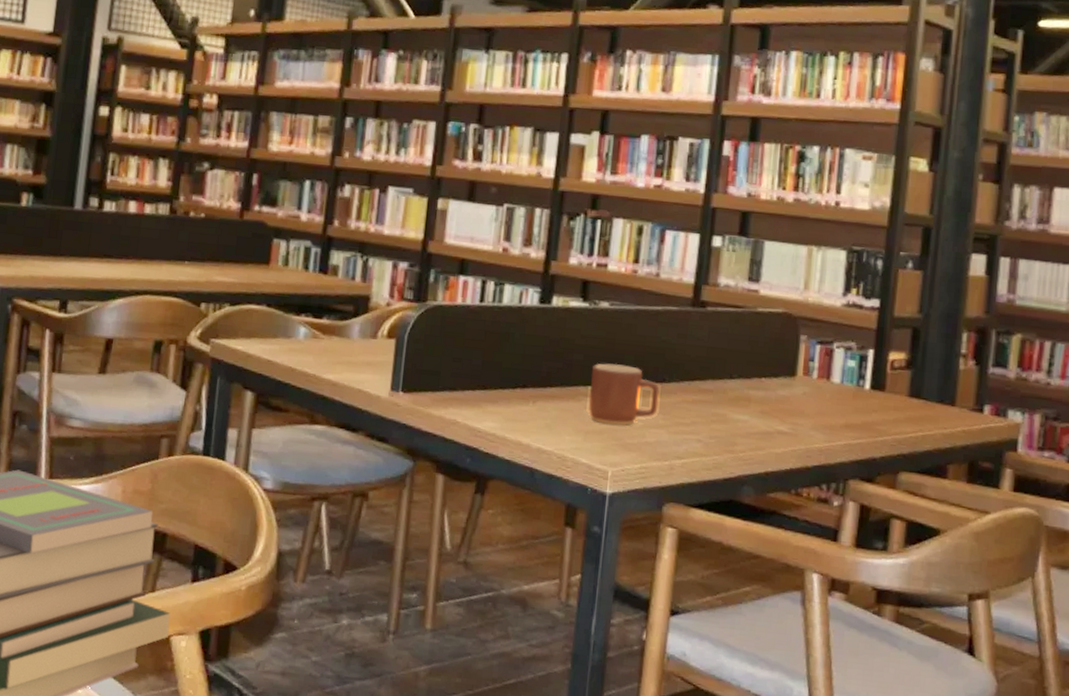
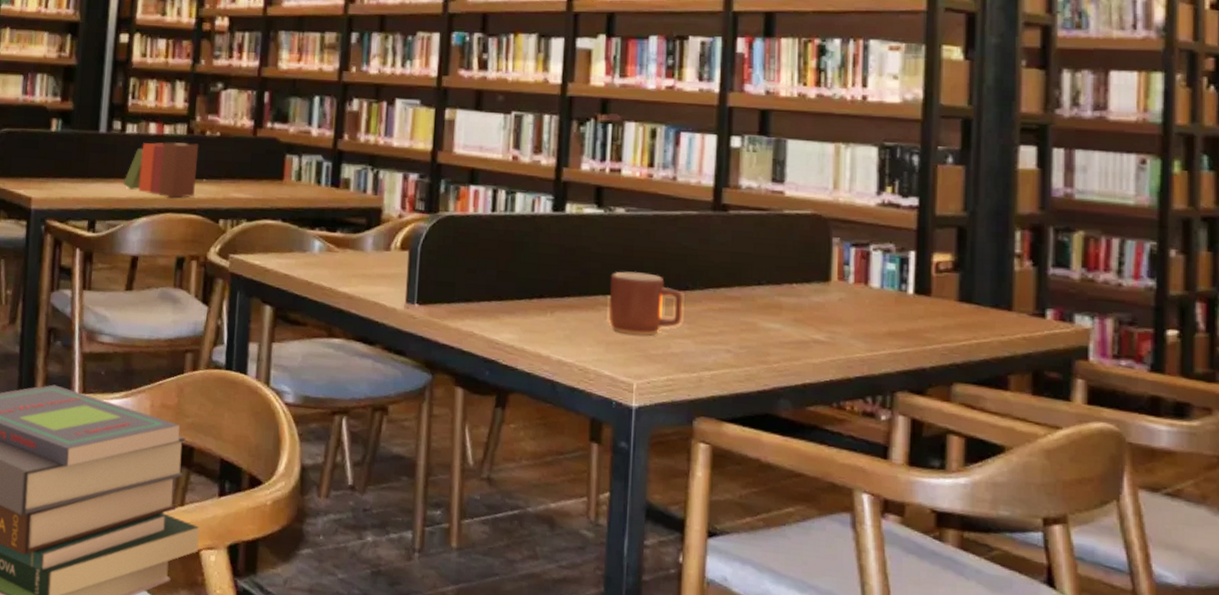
books: none [99,221,182,280] -> present [123,141,199,198]

